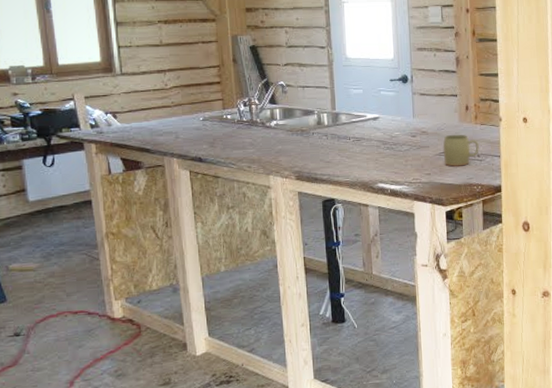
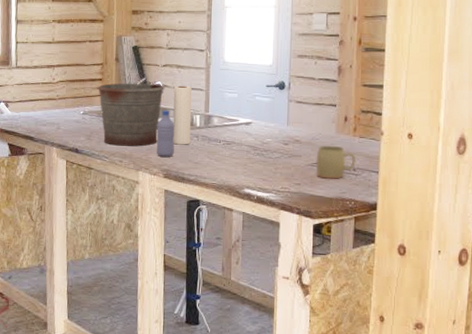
bucket: none [215,84,289,151] -> present [97,83,165,147]
water bottle: none [284,110,304,159] -> present [156,110,175,157]
paper towel roll: none [297,84,320,145] -> present [173,85,192,145]

